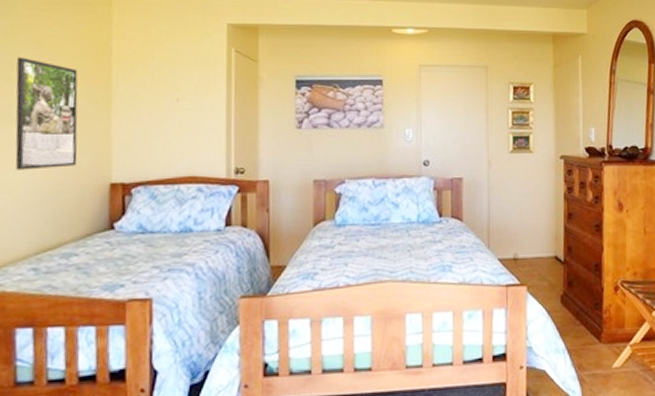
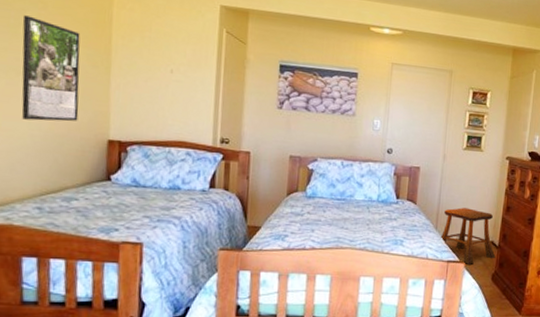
stool: none [493,220,562,287] -> present [439,208,496,264]

